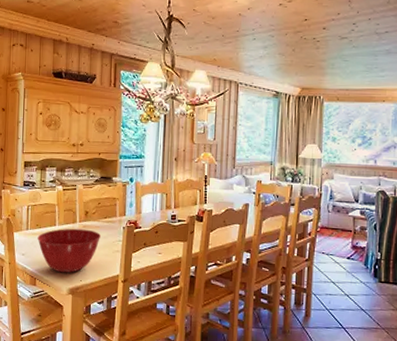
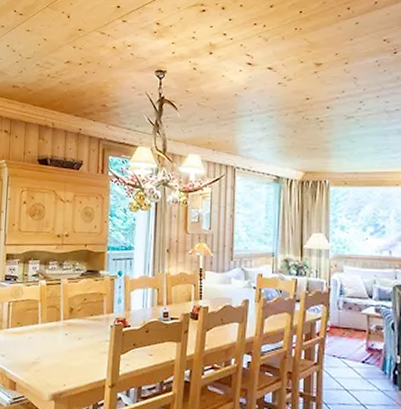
mixing bowl: present [37,228,100,273] -> none [18,326,86,377]

